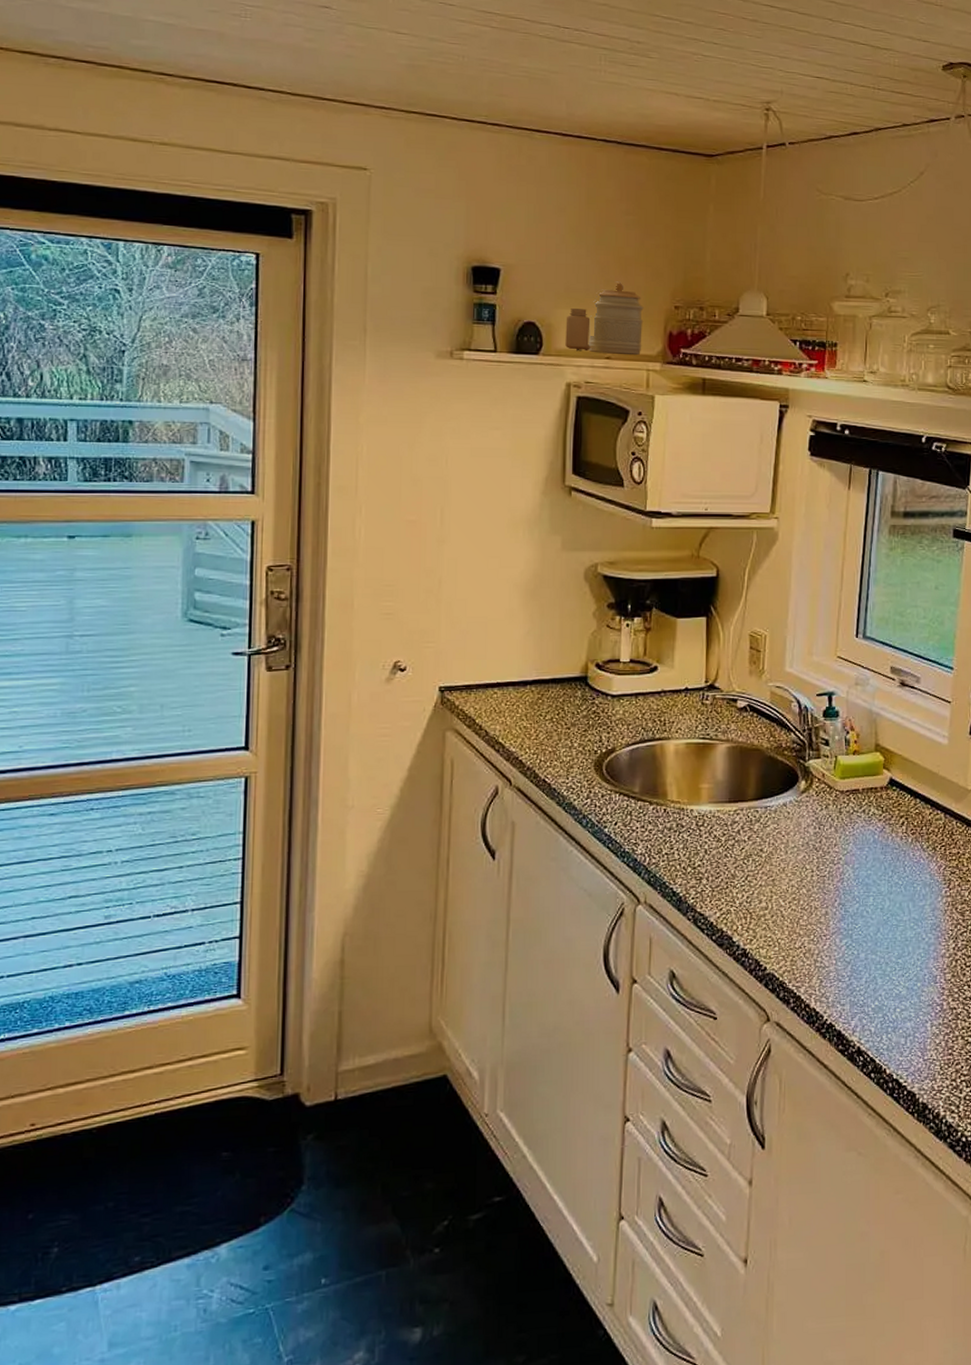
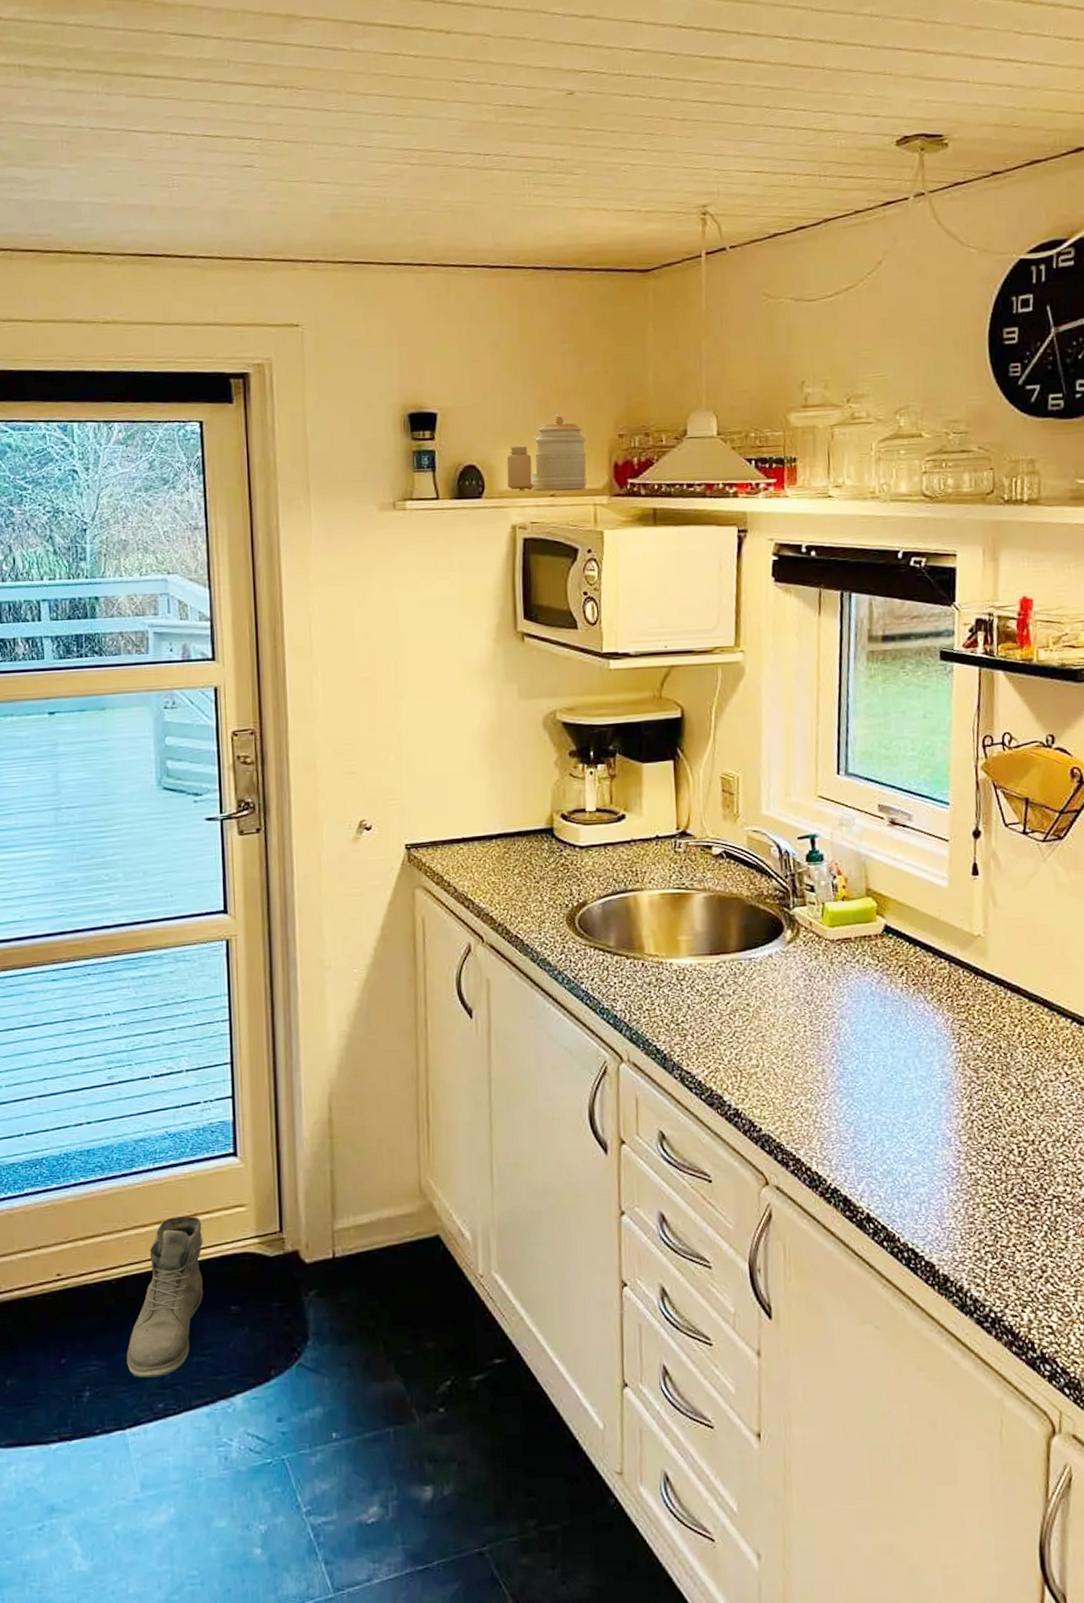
boot: none [102,1060,198,1231] -> present [126,1215,204,1378]

